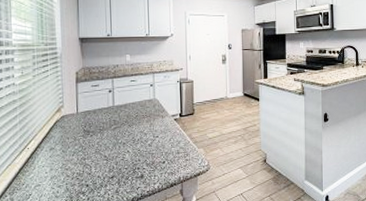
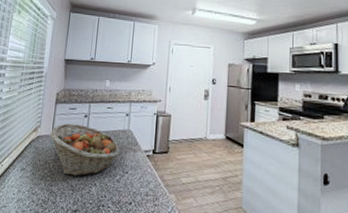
fruit basket: none [75,99,148,148] -> present [50,123,119,177]

